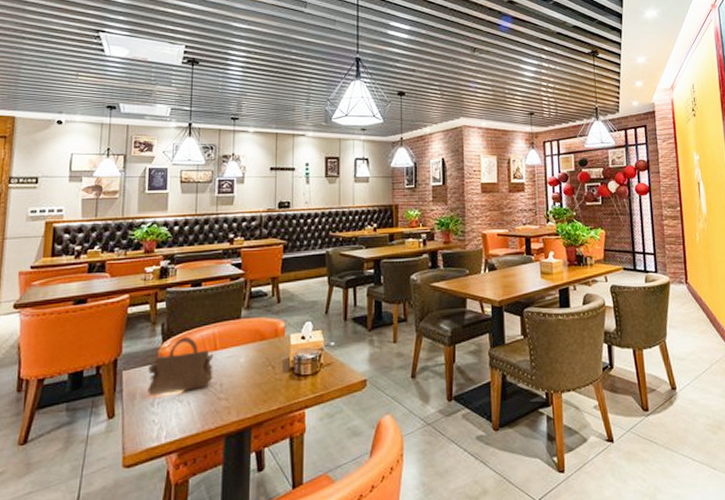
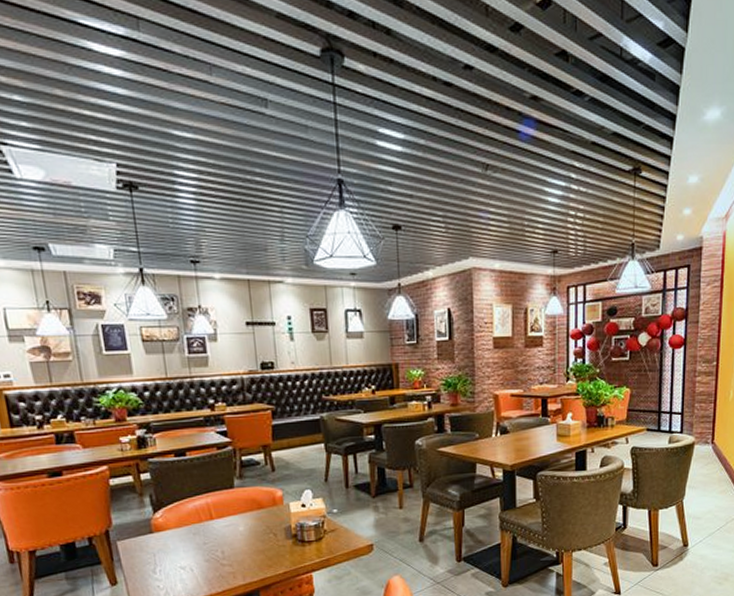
shoulder bag: present [147,336,214,397] -> none [143,507,213,565]

